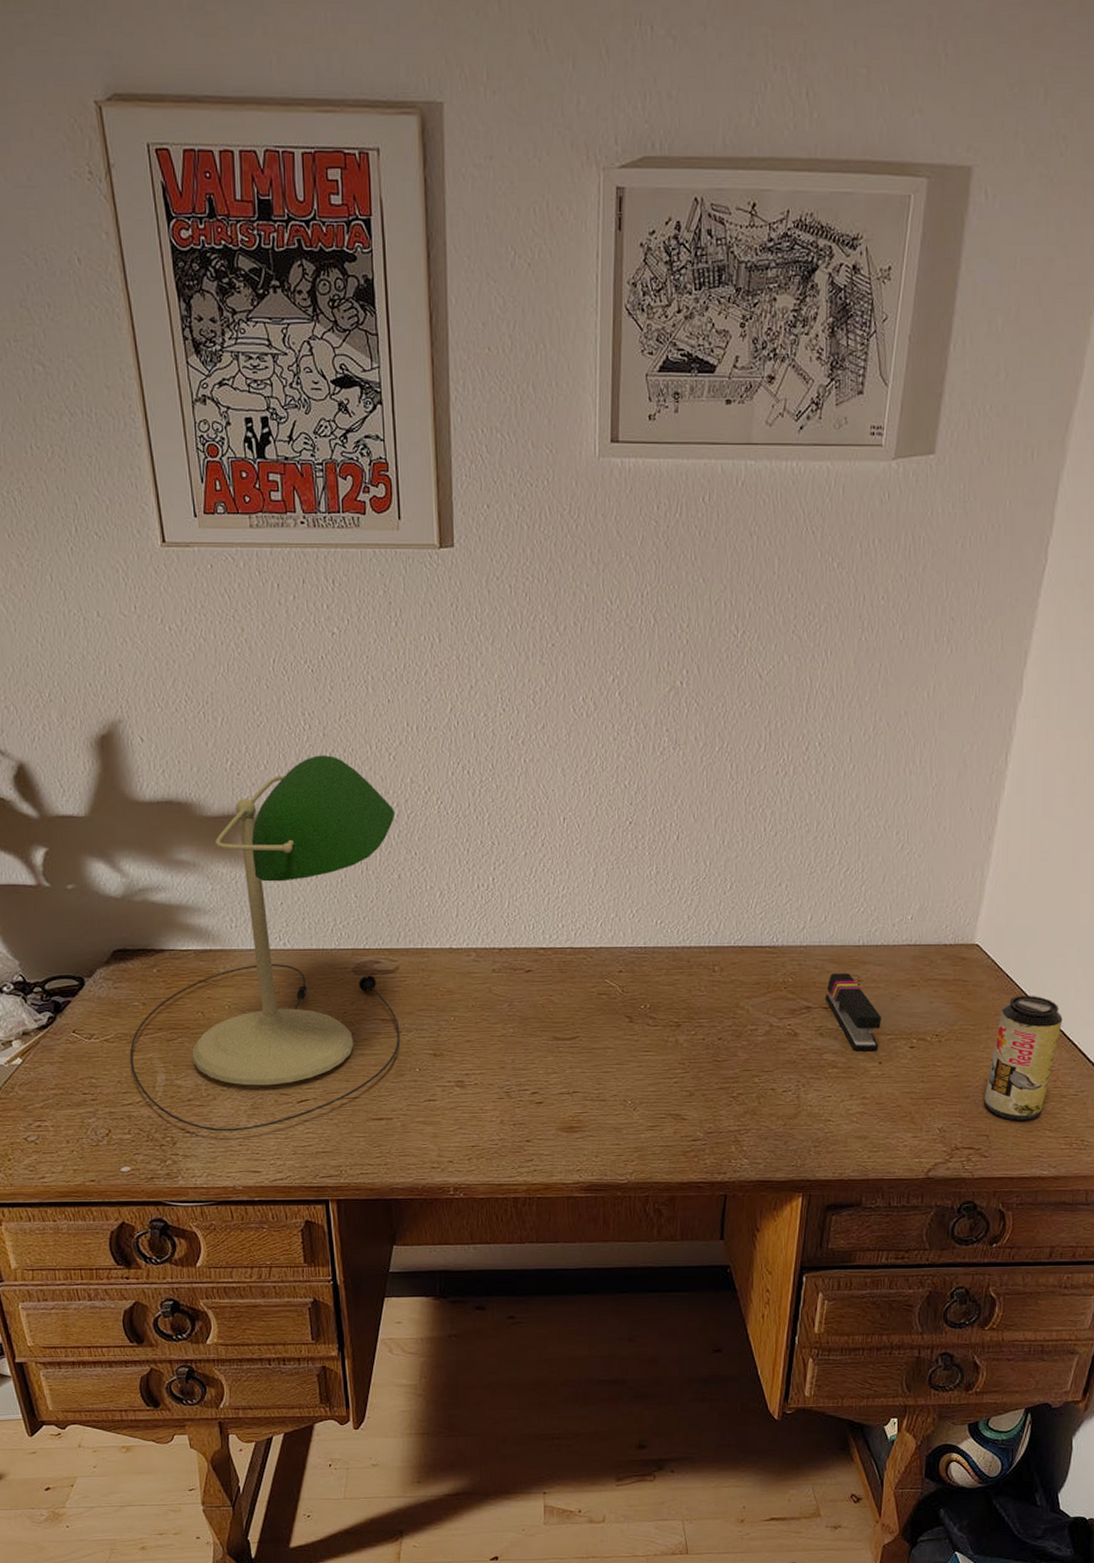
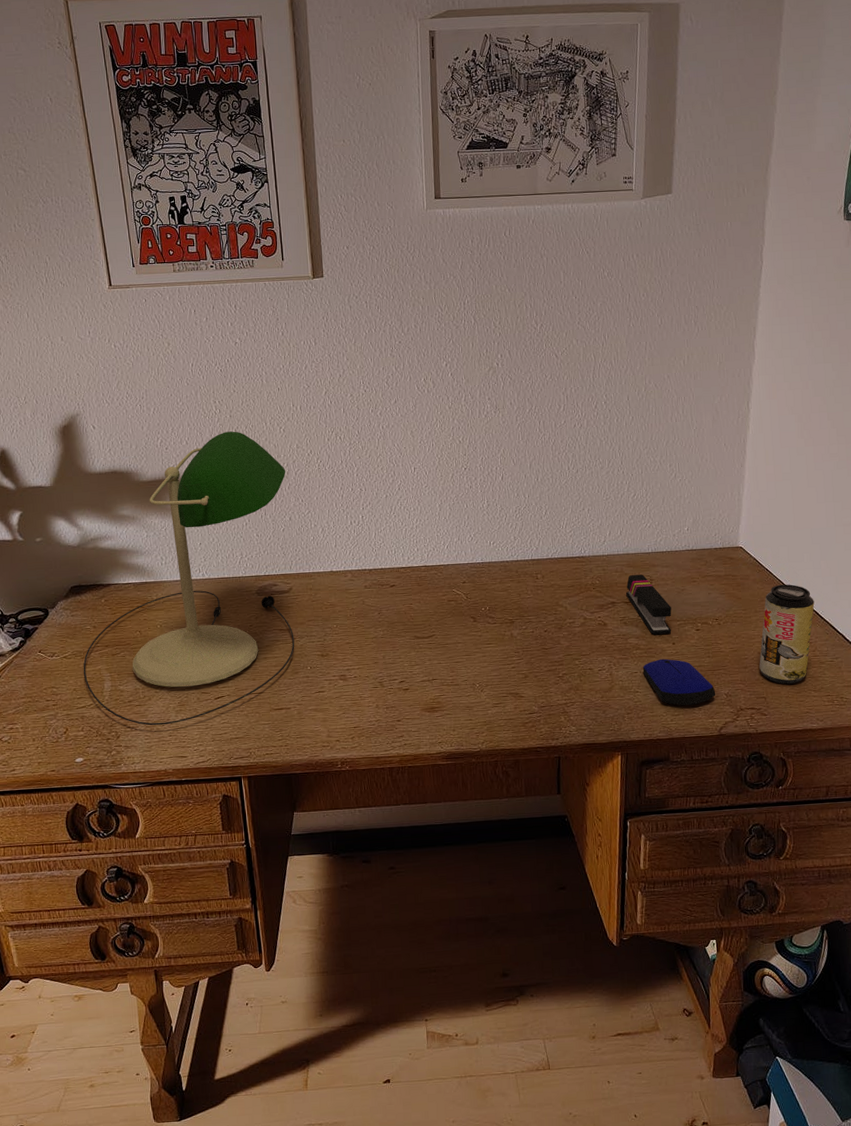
computer mouse: none [838,1081,927,1141] -> present [642,658,716,706]

